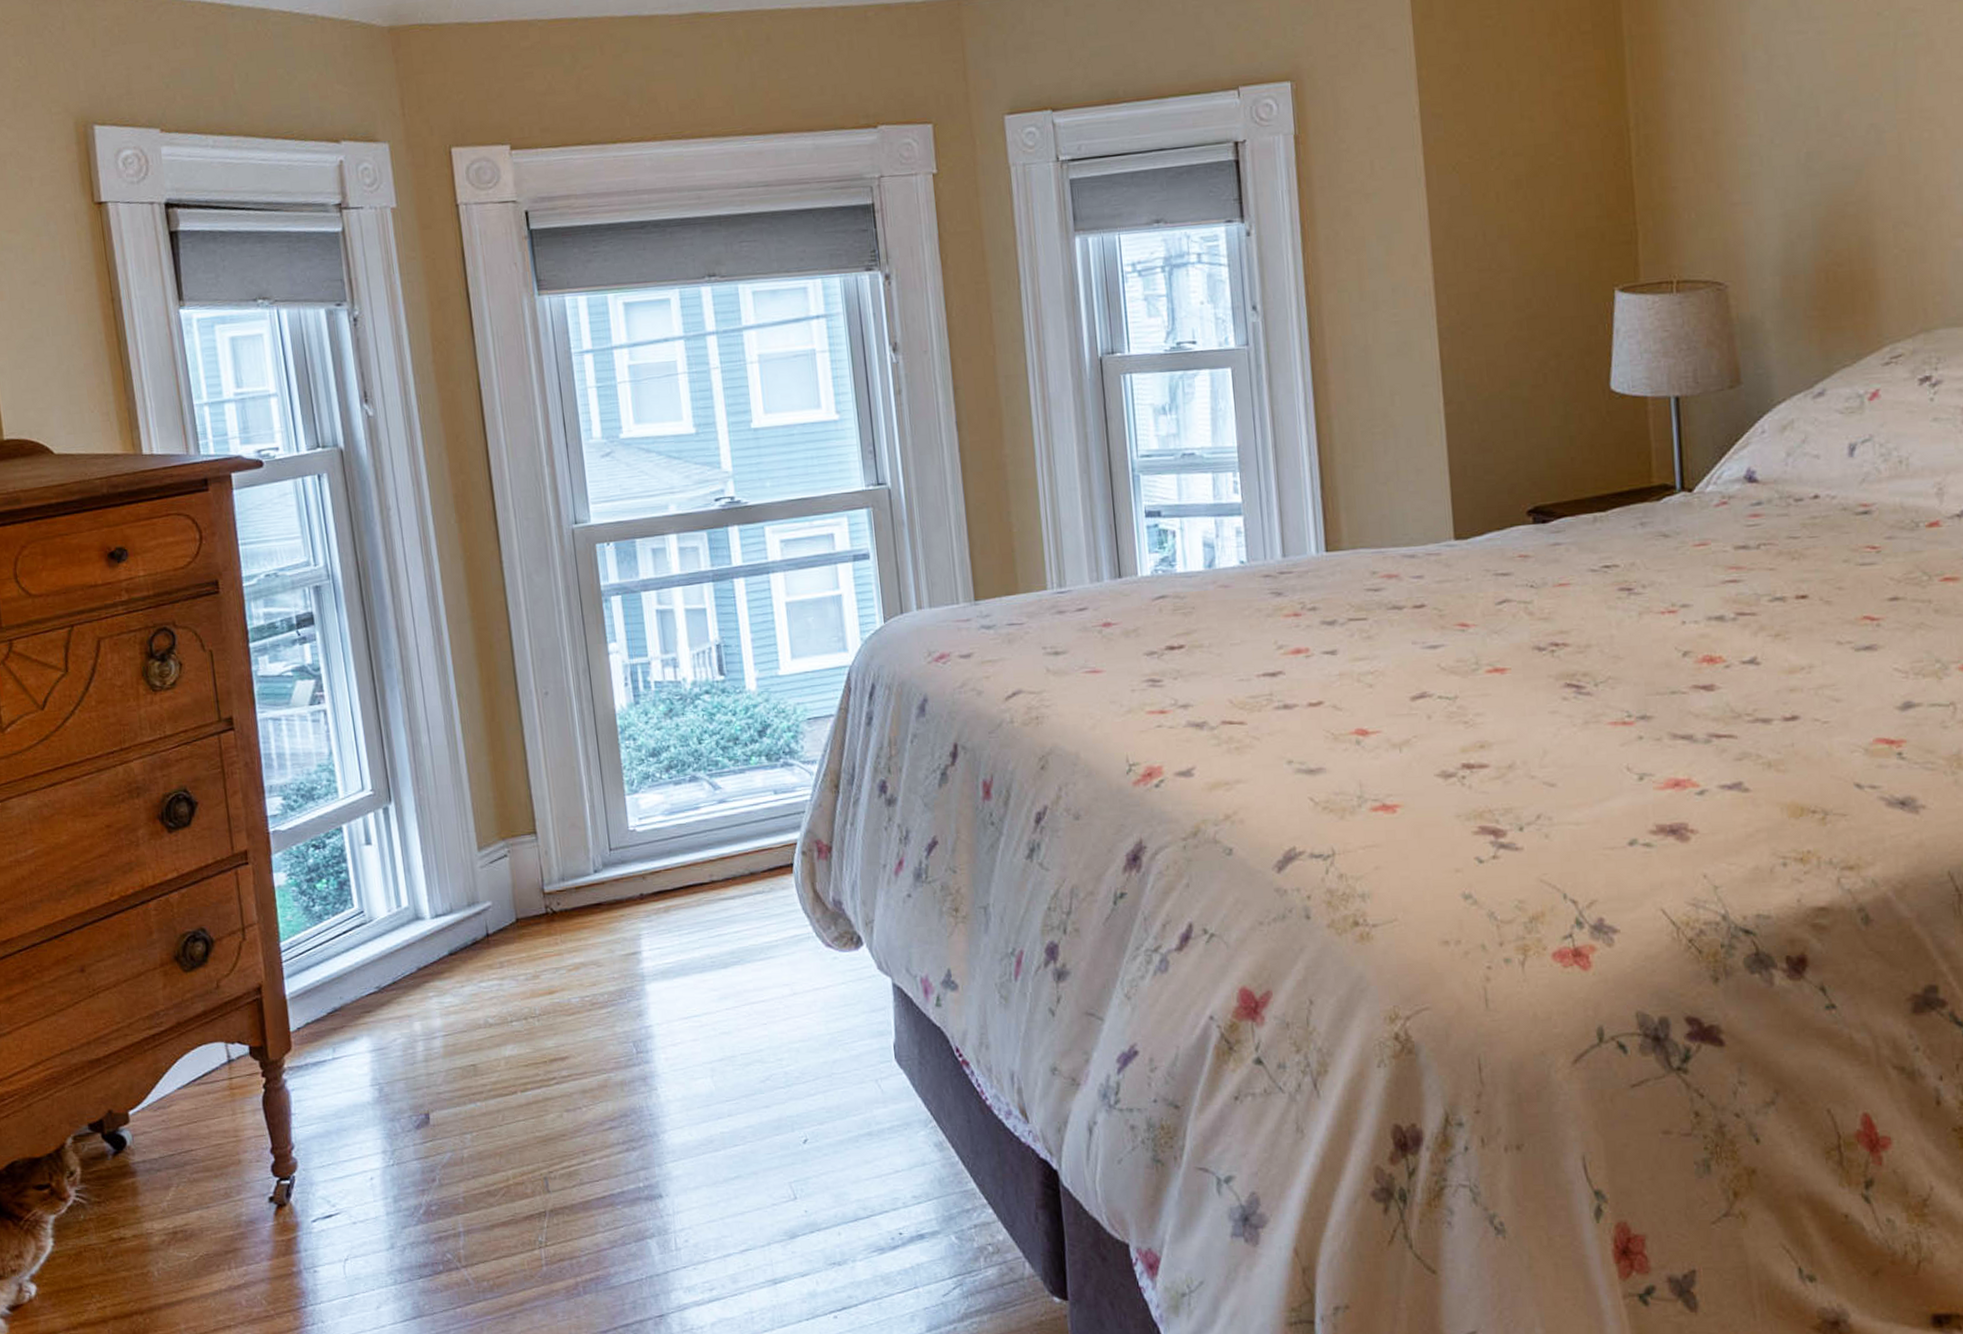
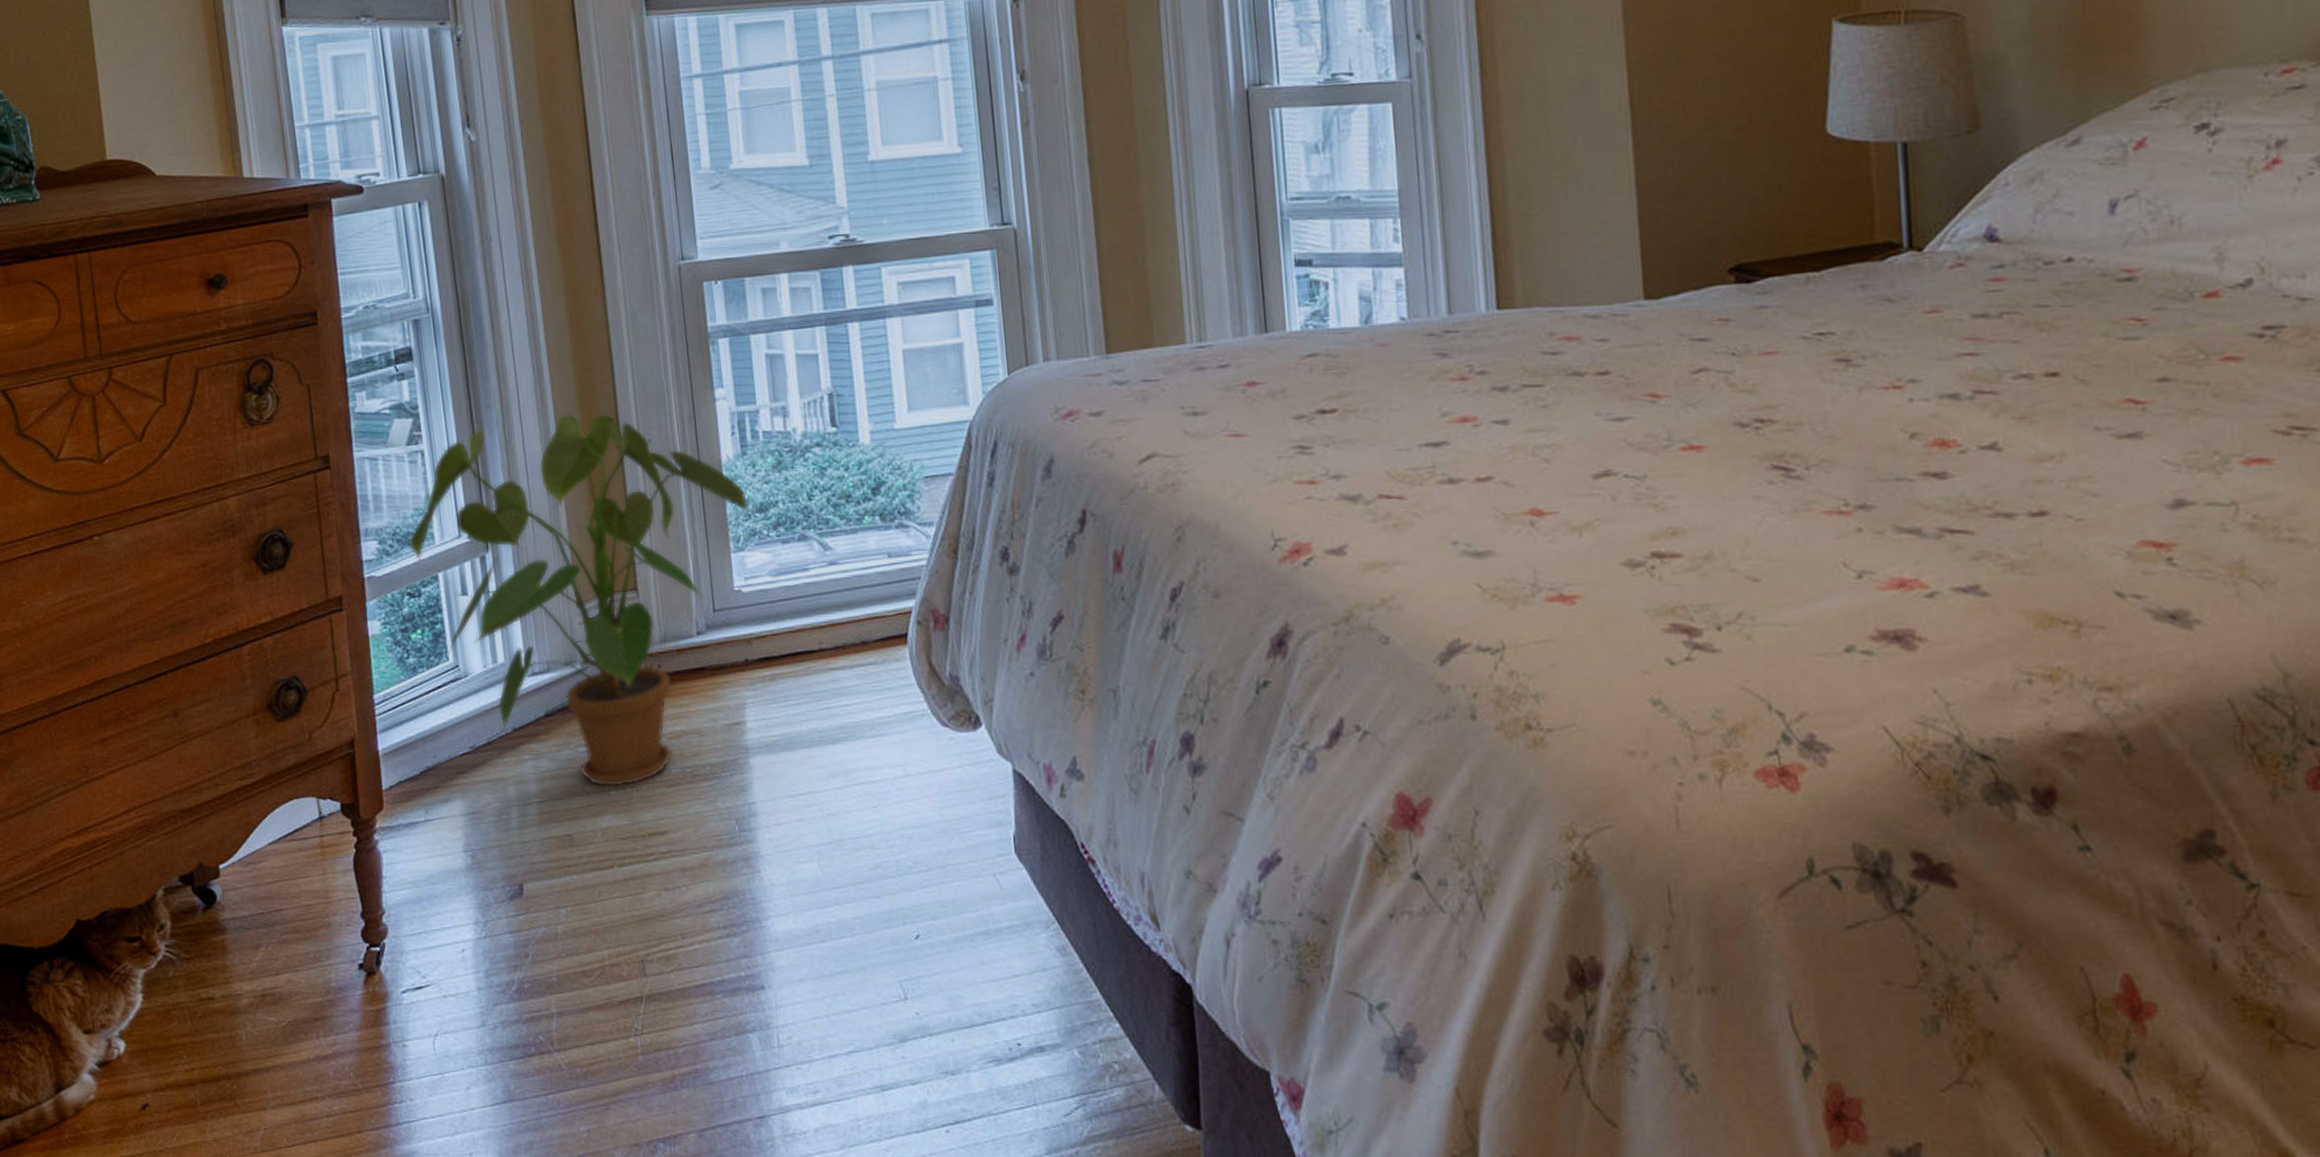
house plant: none [312,669,648,1019] -> present [408,412,755,787]

